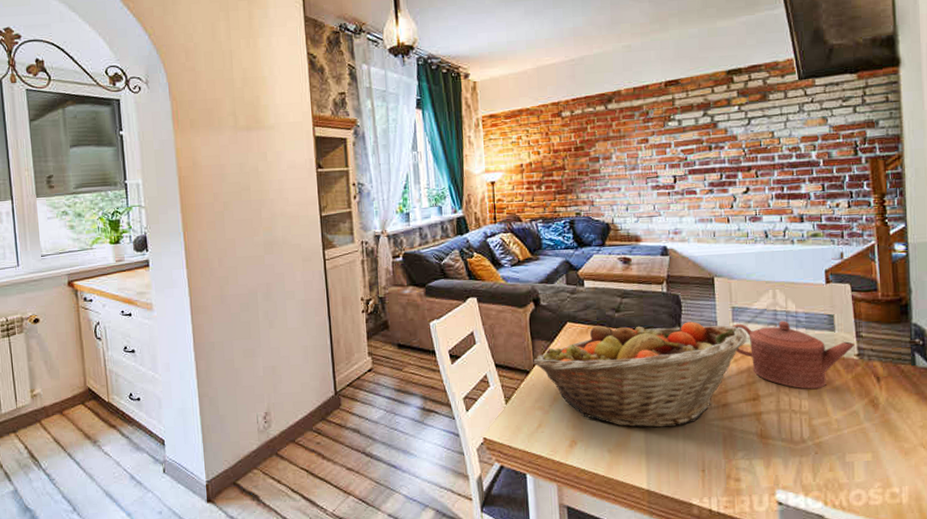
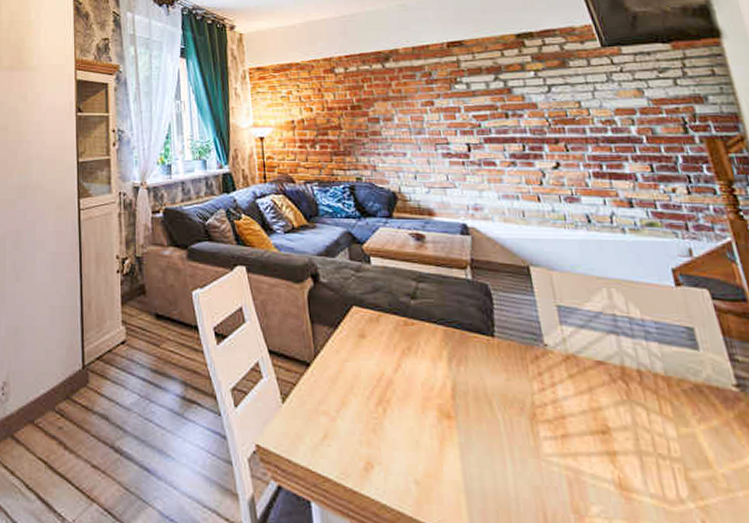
fruit basket: present [533,321,748,428] -> none [314,313,583,459]
teapot: present [733,321,855,389] -> none [561,327,730,427]

